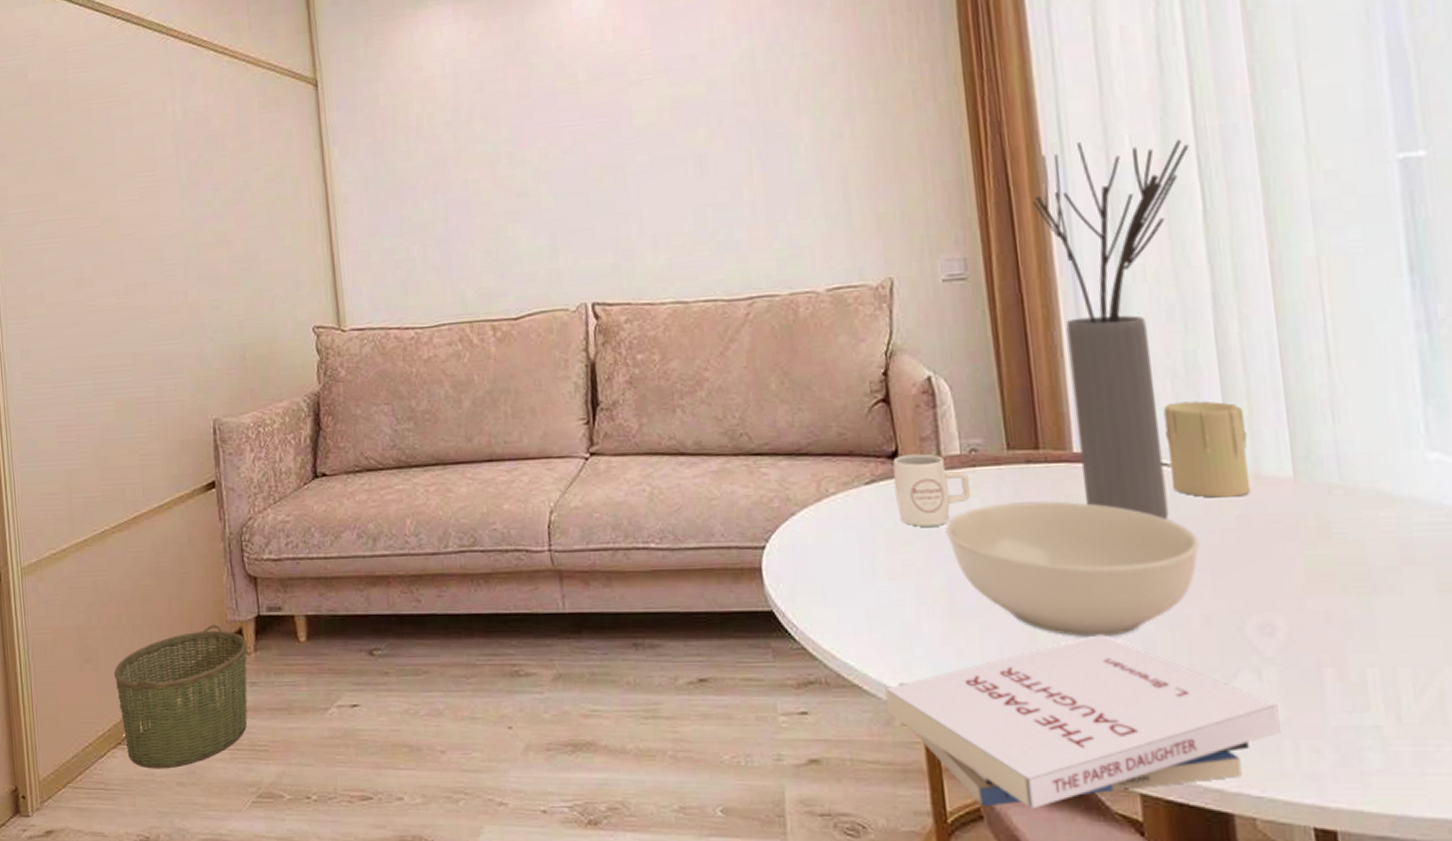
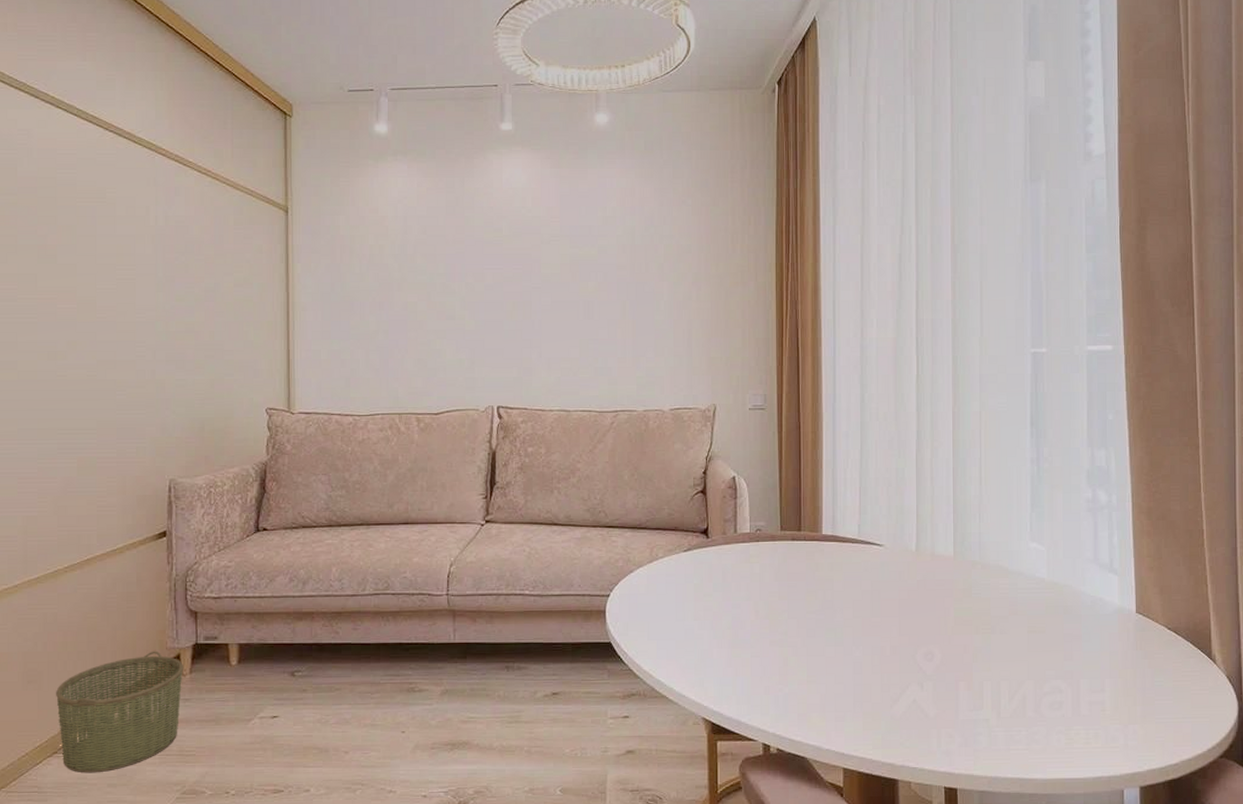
books: present [885,635,1281,809] -> none [684,660,931,781]
mug: present [893,453,972,527] -> none [703,531,755,583]
bowl: present [945,501,1200,637] -> none [735,567,894,661]
vase: present [1032,139,1190,521] -> none [812,321,912,583]
candle: present [1163,400,1250,498] -> none [881,503,929,568]

